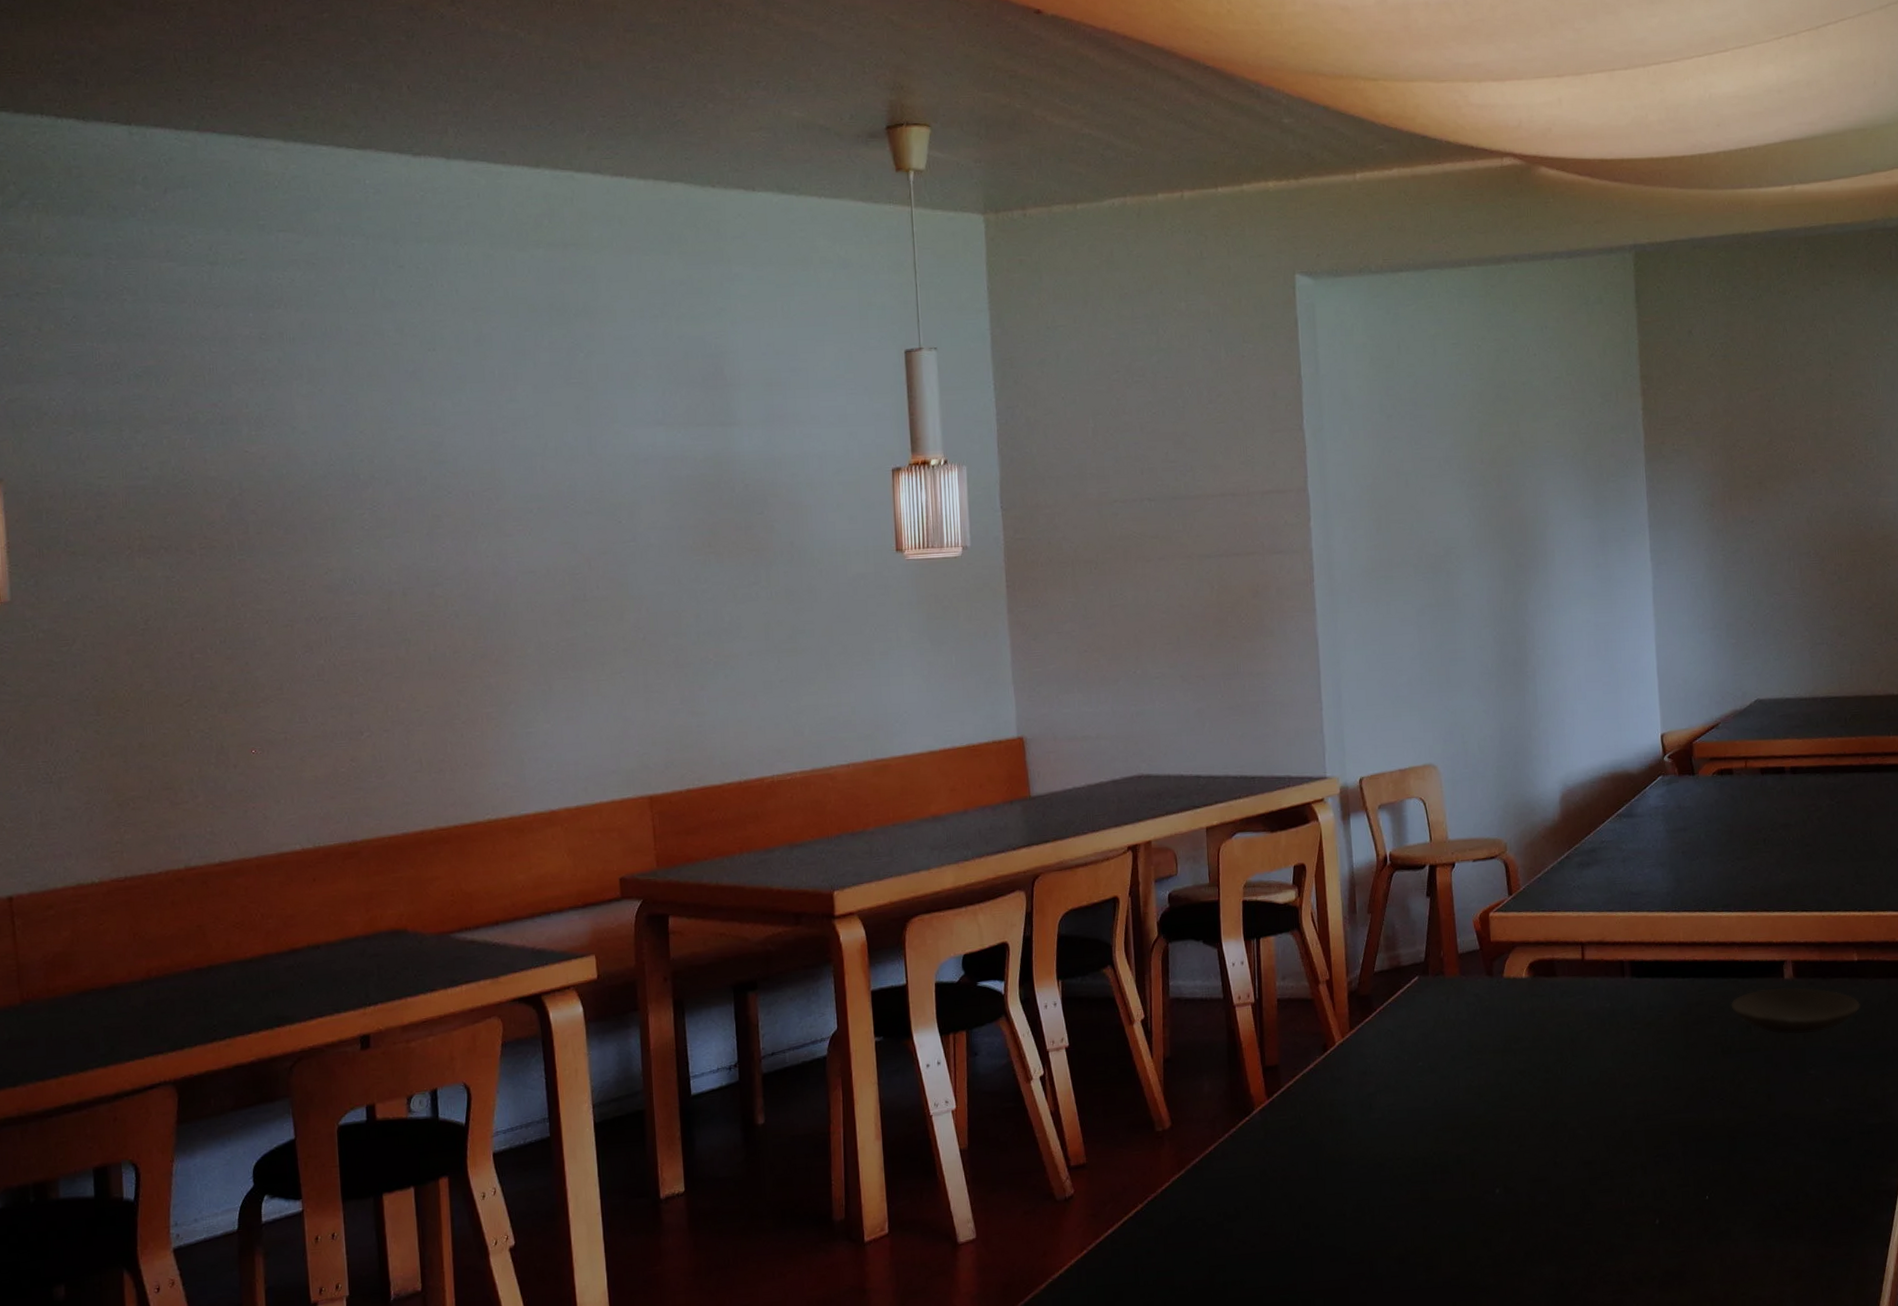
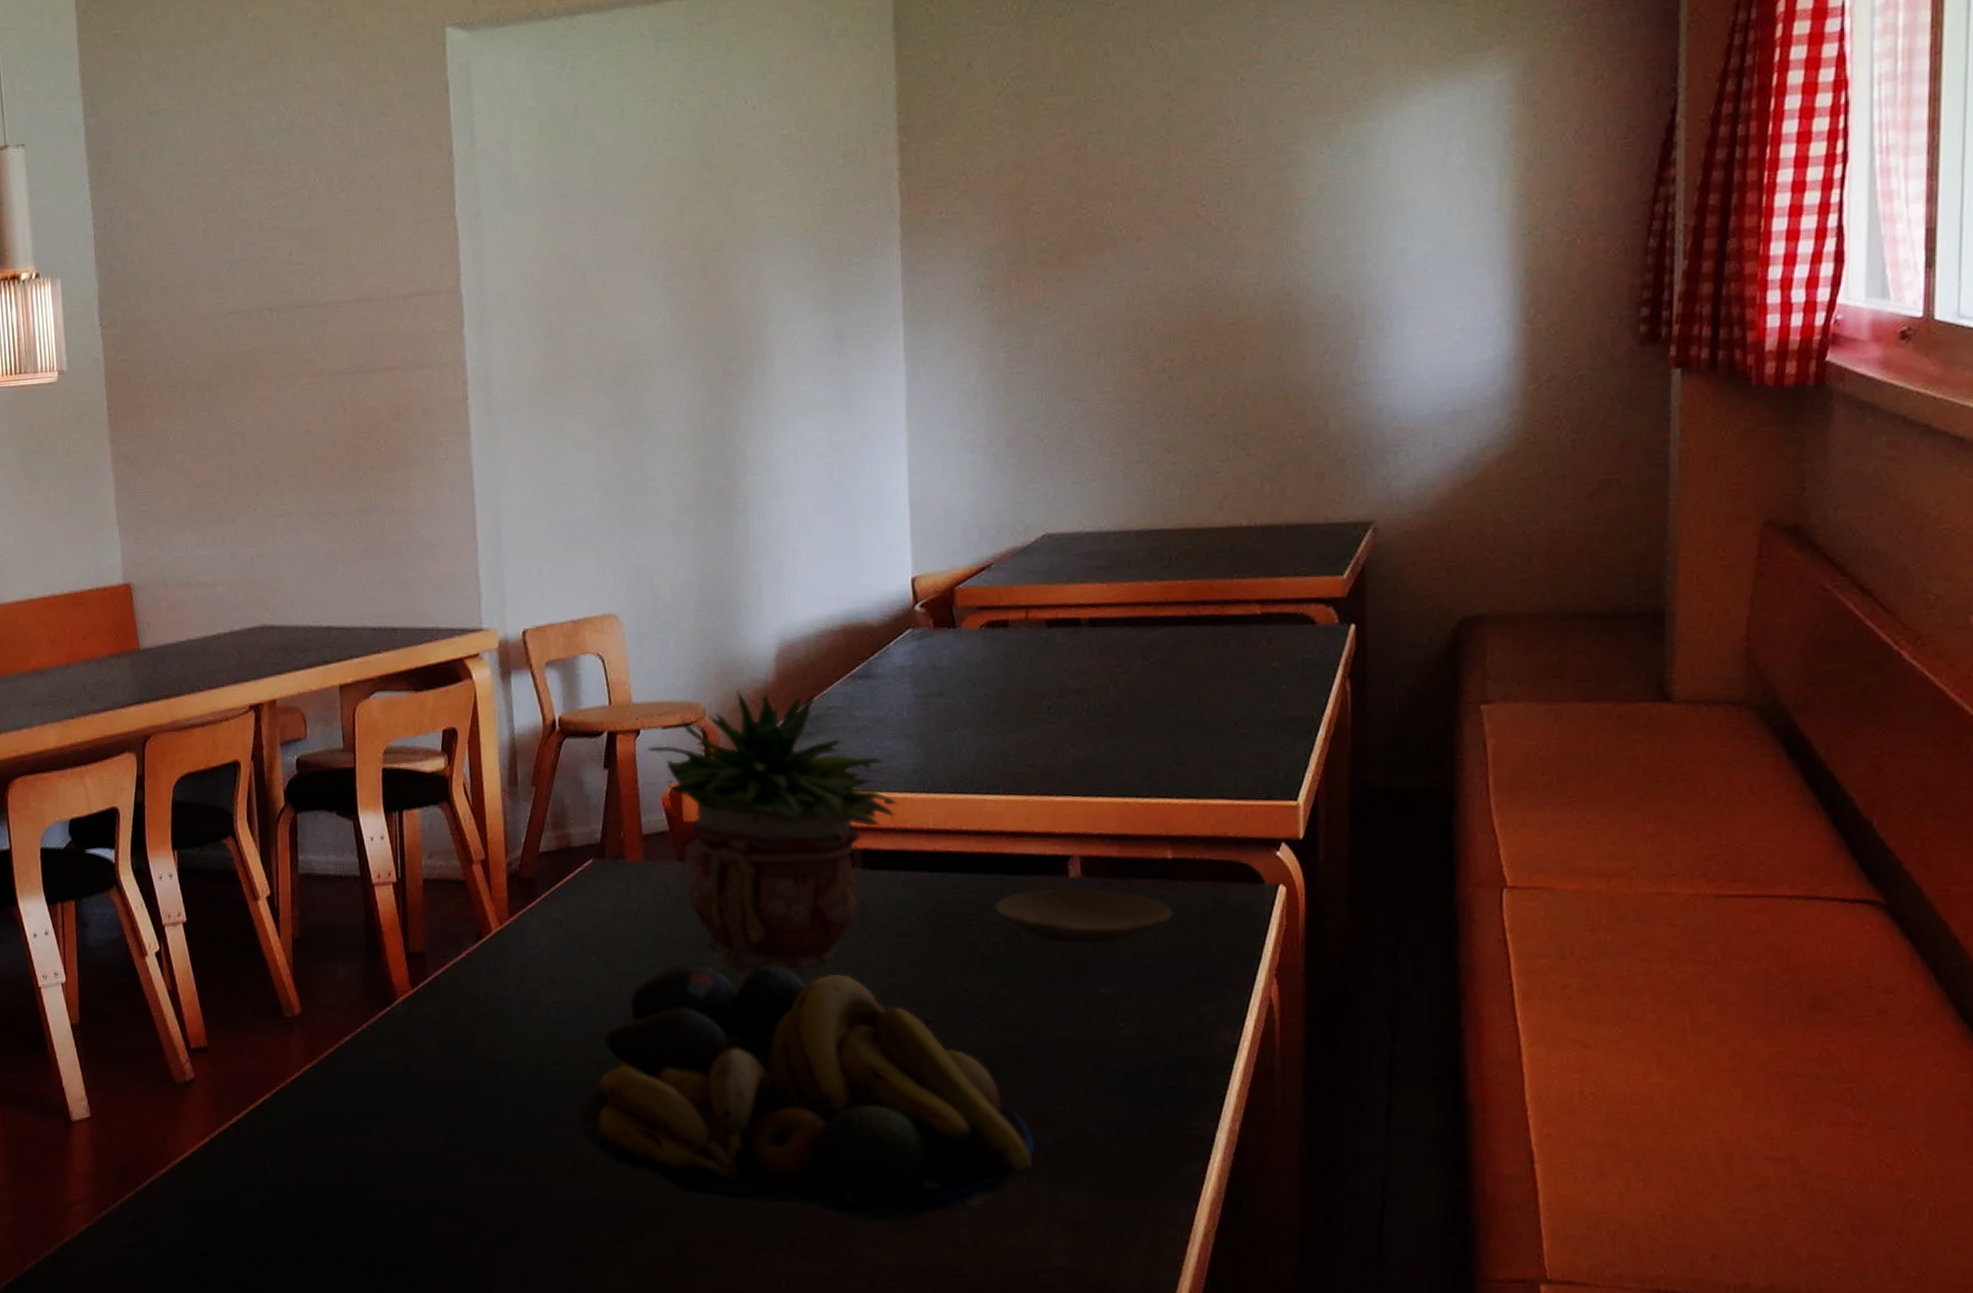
fruit bowl: none [1408,1063,1768,1284] -> present [578,965,1035,1223]
potted plant: none [1460,828,1664,1071] -> present [645,690,904,973]

